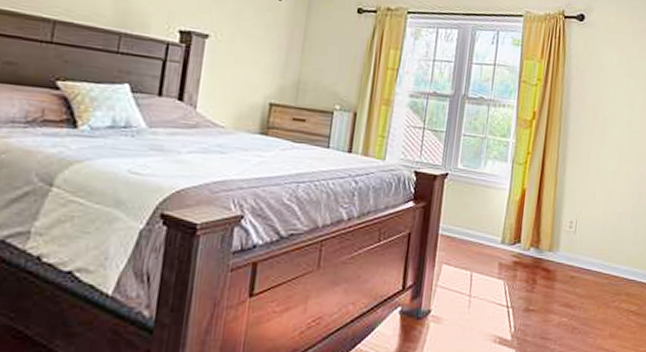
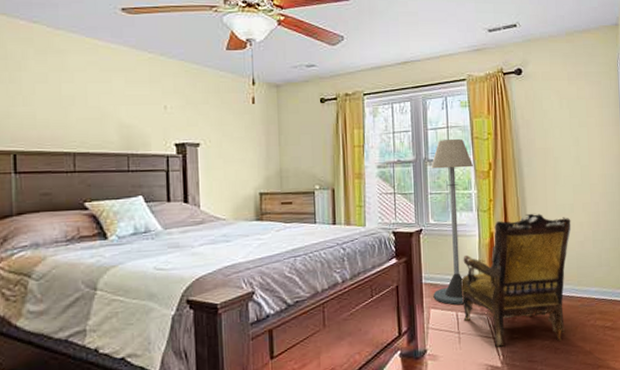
floor lamp: none [448,77,517,263] -> present [431,138,474,305]
armchair: none [477,174,612,320] -> present [460,213,572,347]

